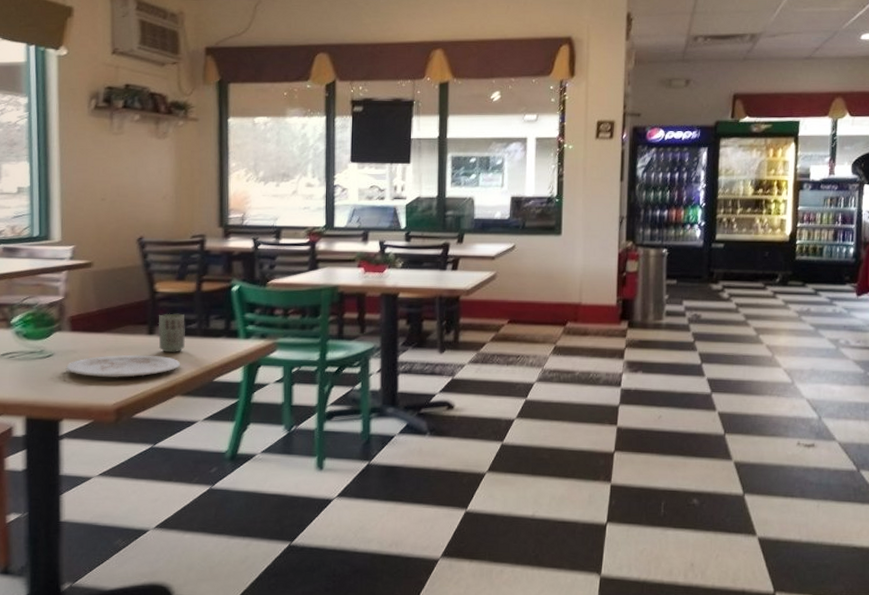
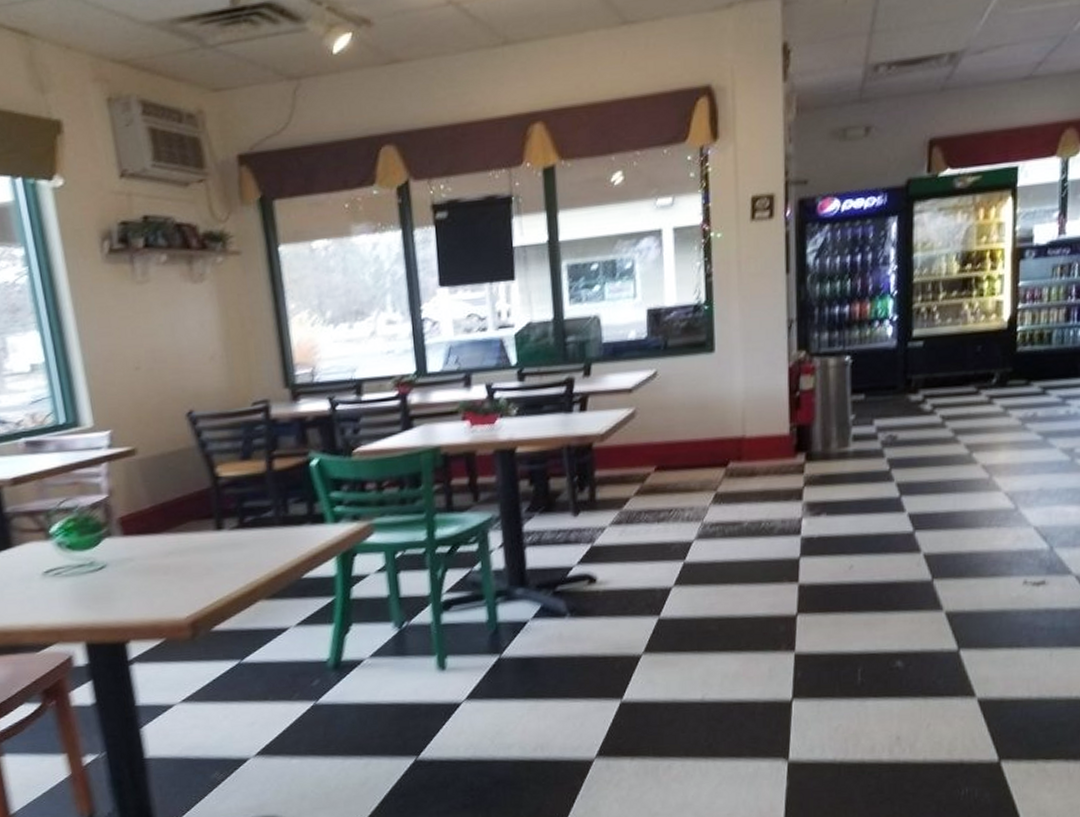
plate: present [65,354,180,378] -> none [123,554,259,587]
cup: present [158,313,186,353] -> none [226,500,263,549]

